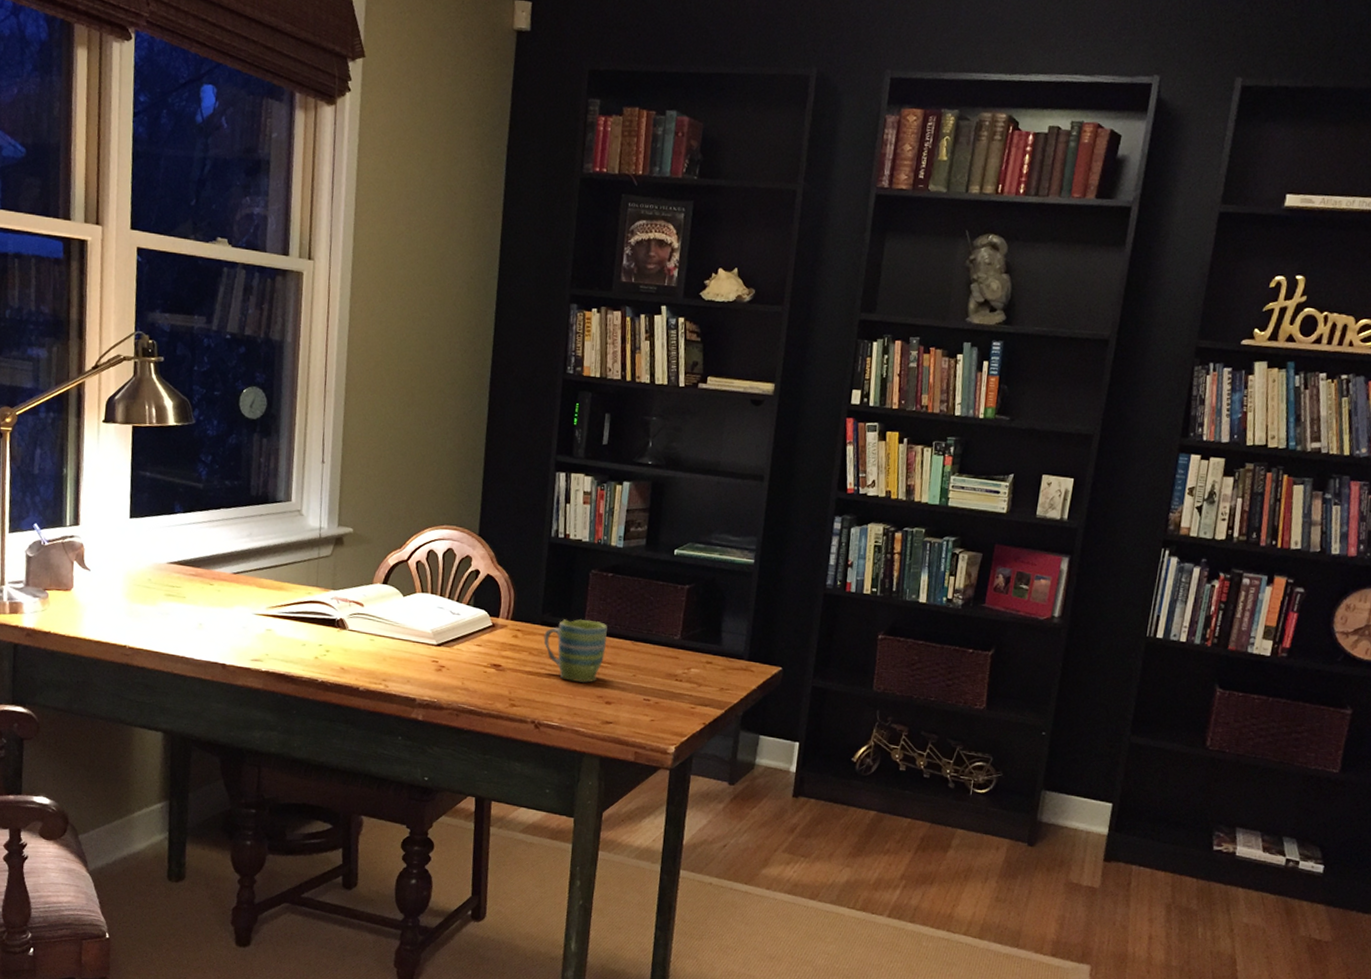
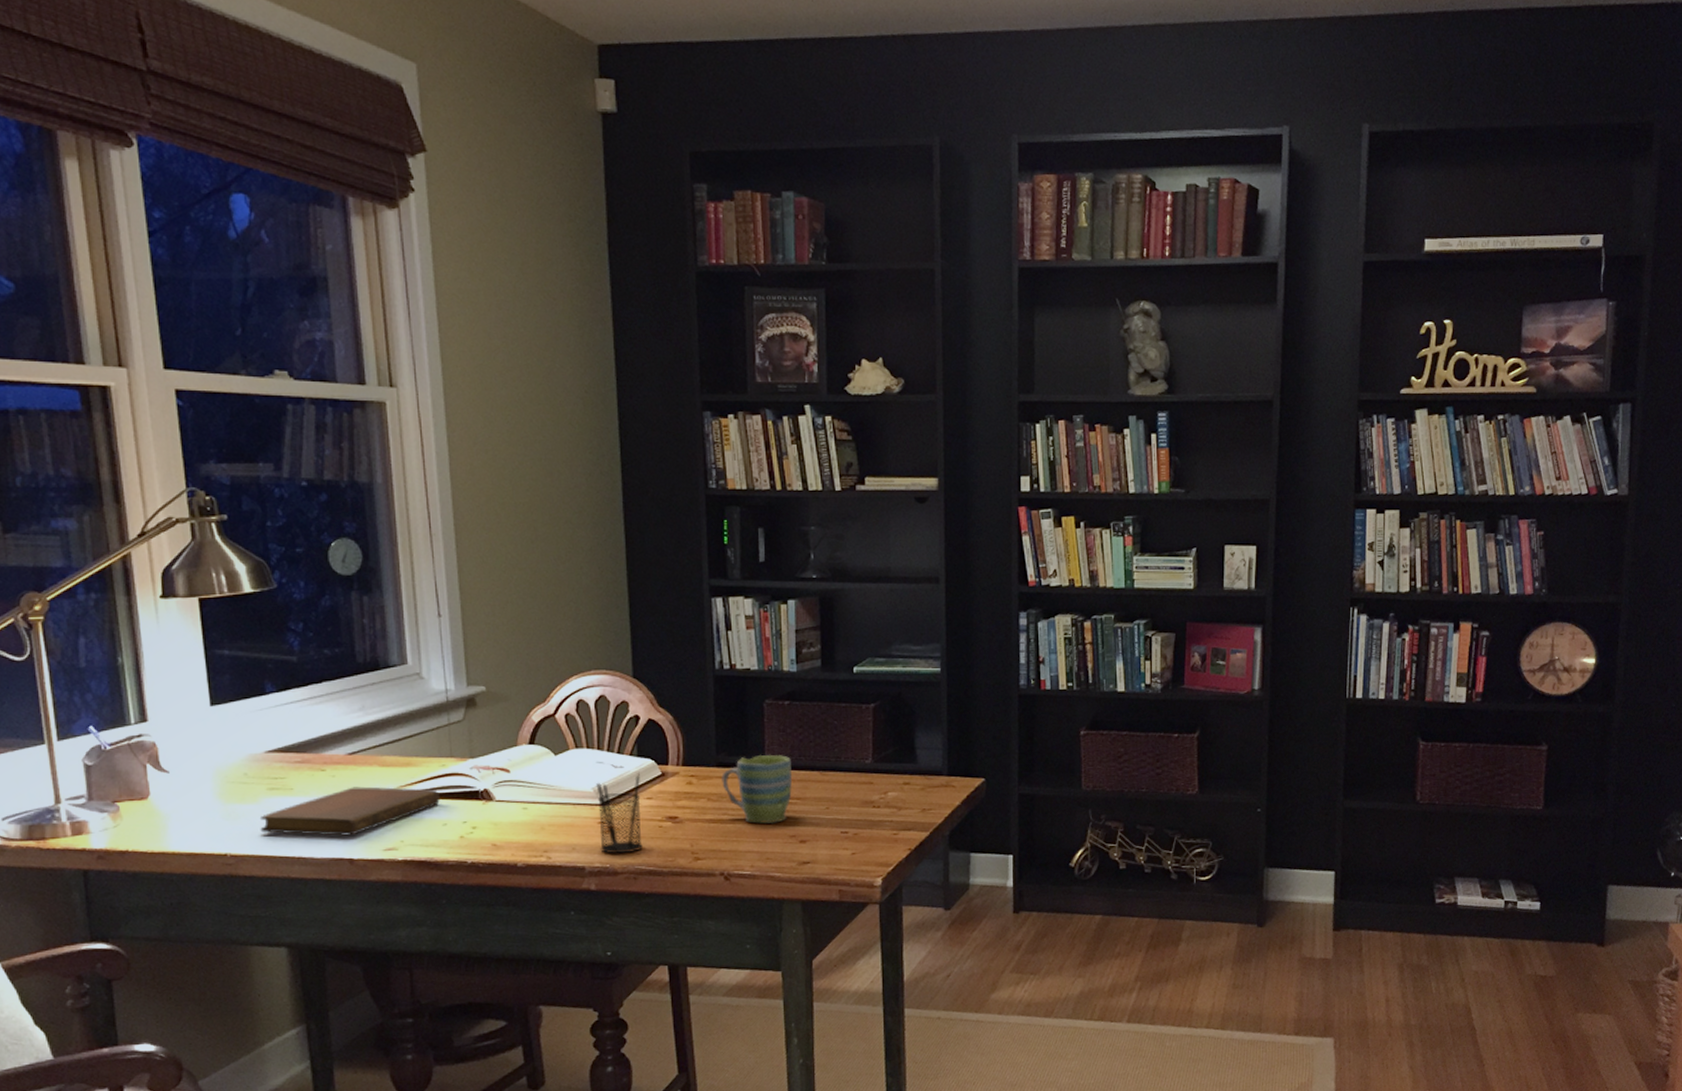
notebook: none [155,602,303,644] -> present [259,786,440,836]
pencil holder: none [431,621,473,693] -> present [596,773,643,854]

